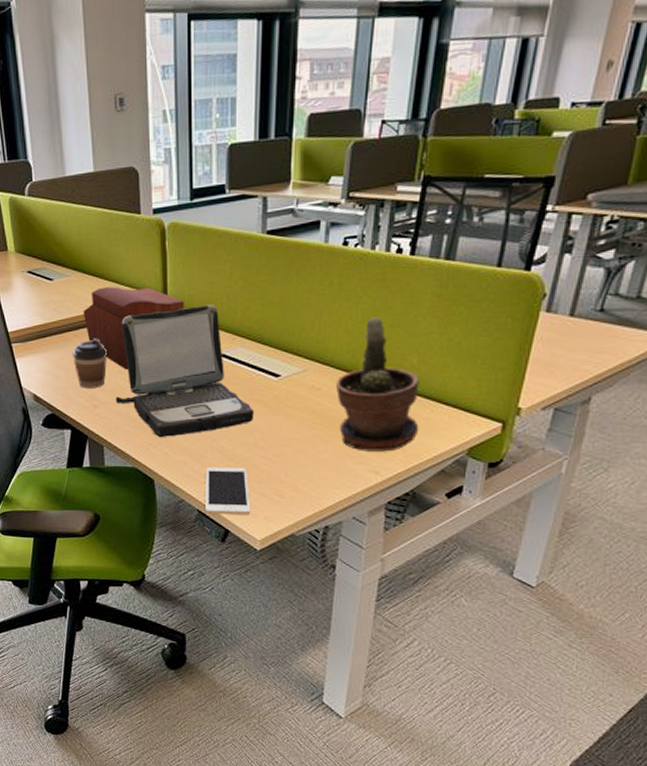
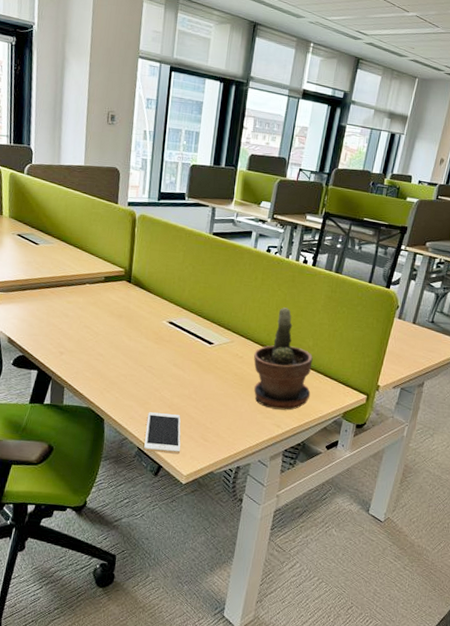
coffee cup: present [72,338,108,388] -> none [47,296,78,338]
sewing box: present [83,287,184,370] -> none [61,256,145,325]
laptop: present [116,304,254,438] -> none [80,281,191,385]

